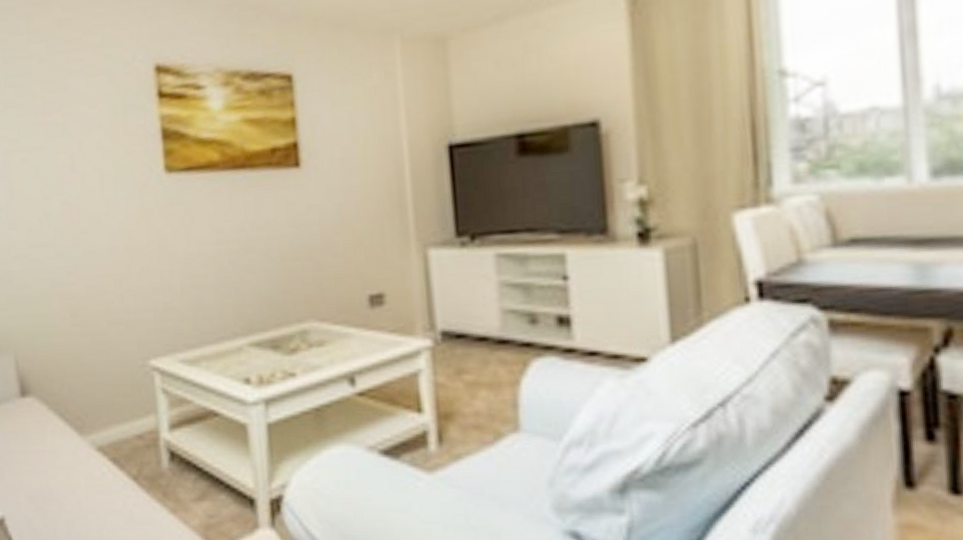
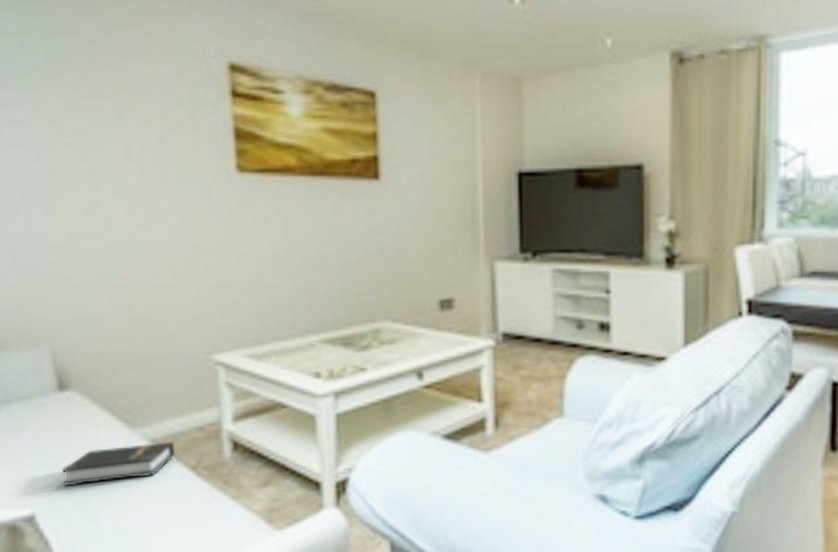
hardback book: none [25,449,119,492] -> present [62,441,176,487]

